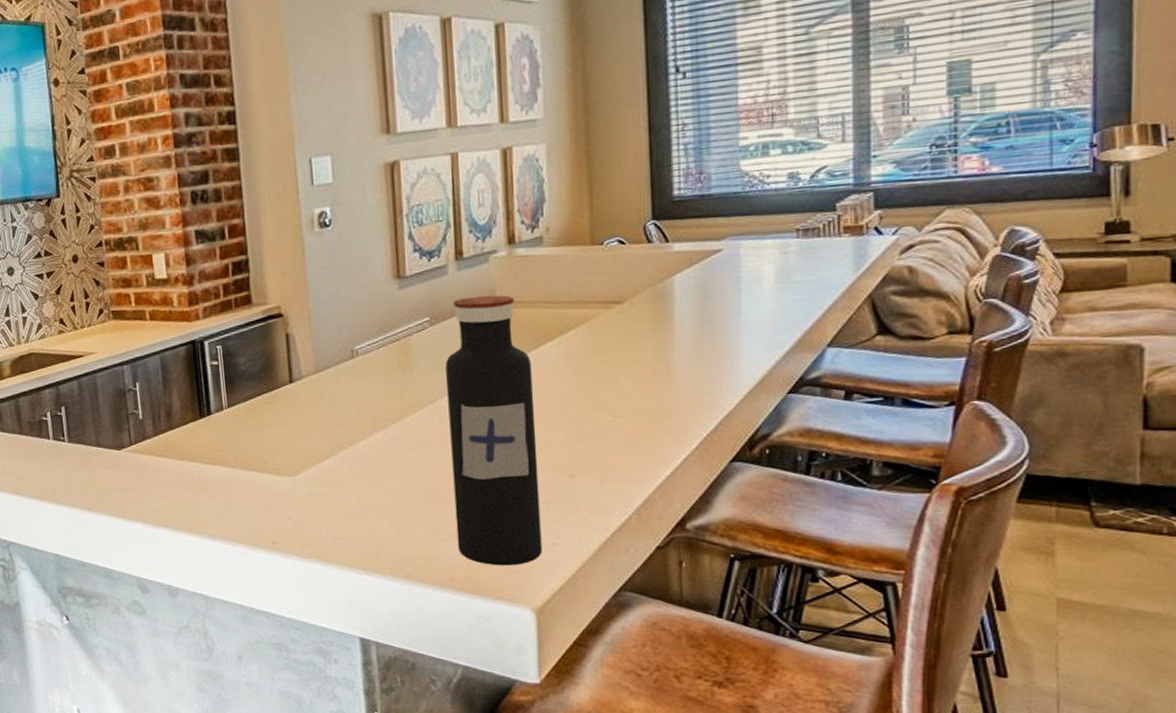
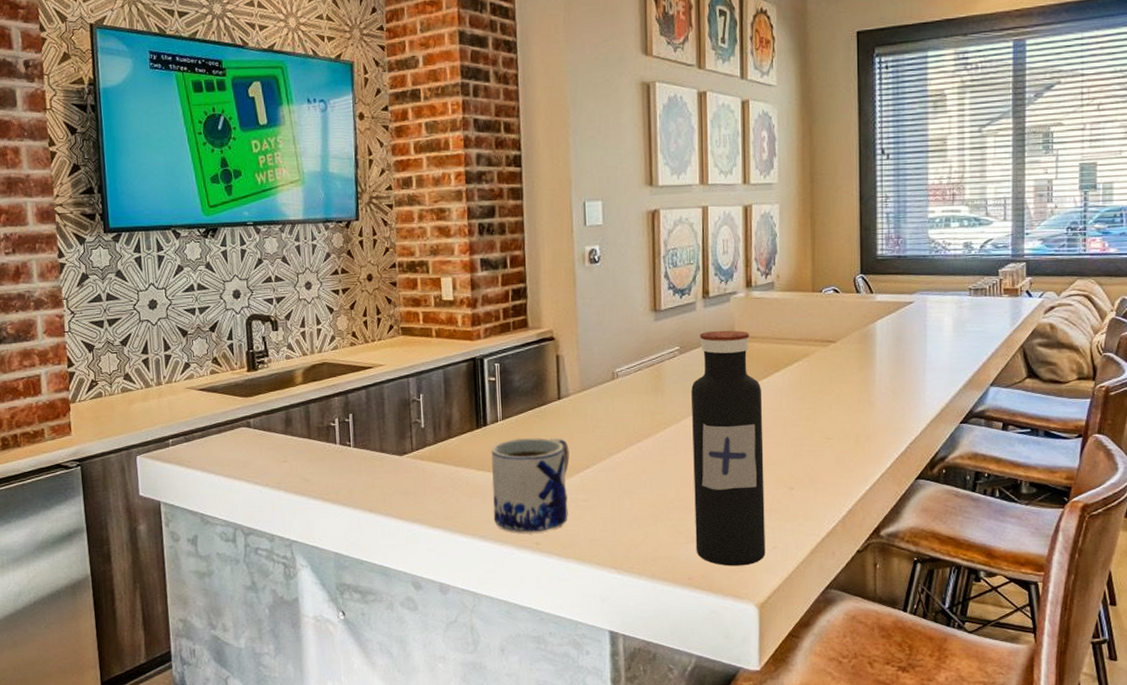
mug: none [217,425,307,531] -> present [491,437,570,533]

